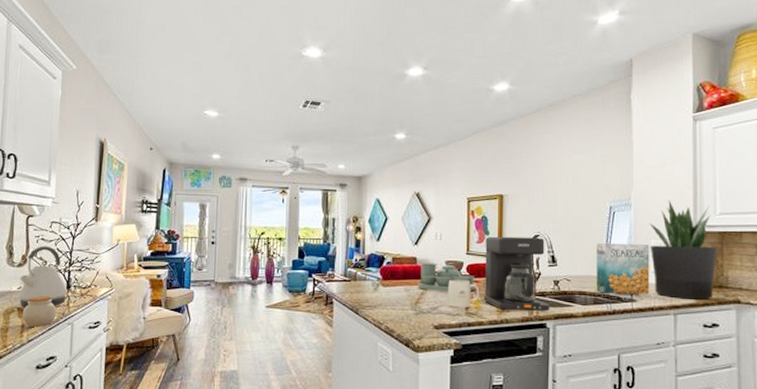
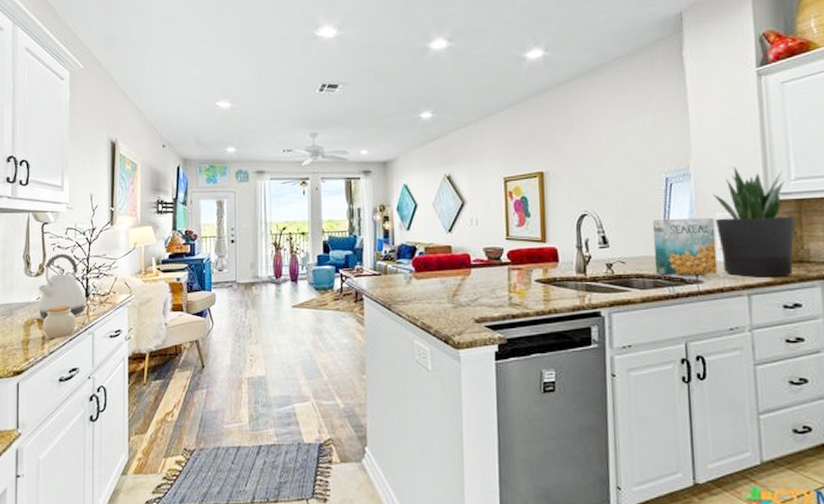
tea set: present [417,262,476,293] -> none [453,250,519,283]
mug: present [448,279,480,309] -> none [488,267,524,299]
coffee maker: present [483,236,550,312] -> none [526,217,604,300]

